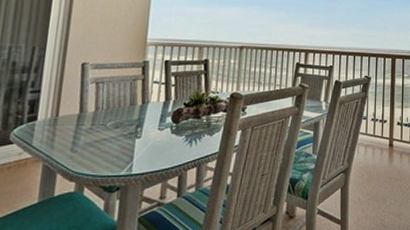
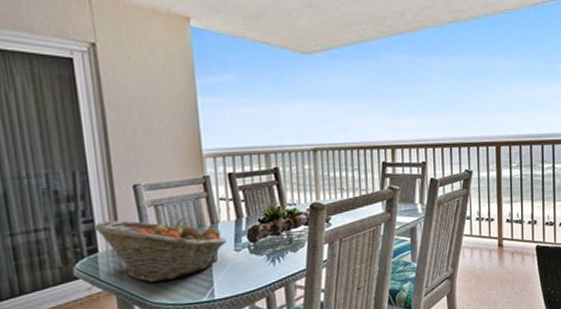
fruit basket: none [37,92,154,152] -> present [92,219,228,283]

